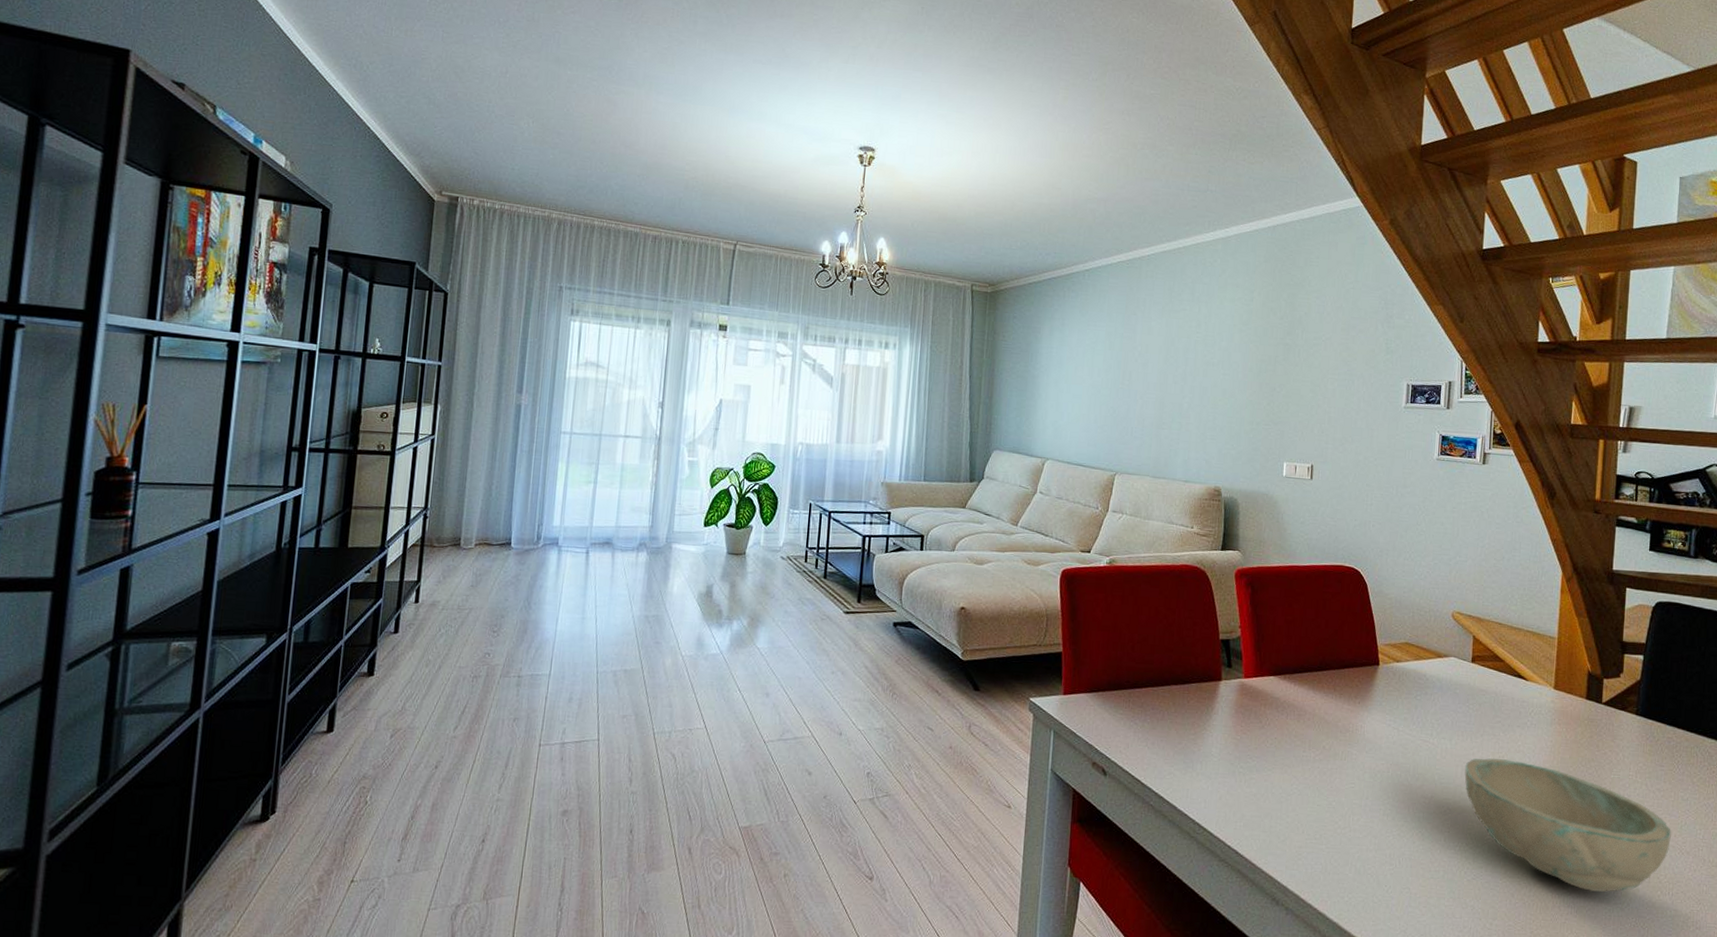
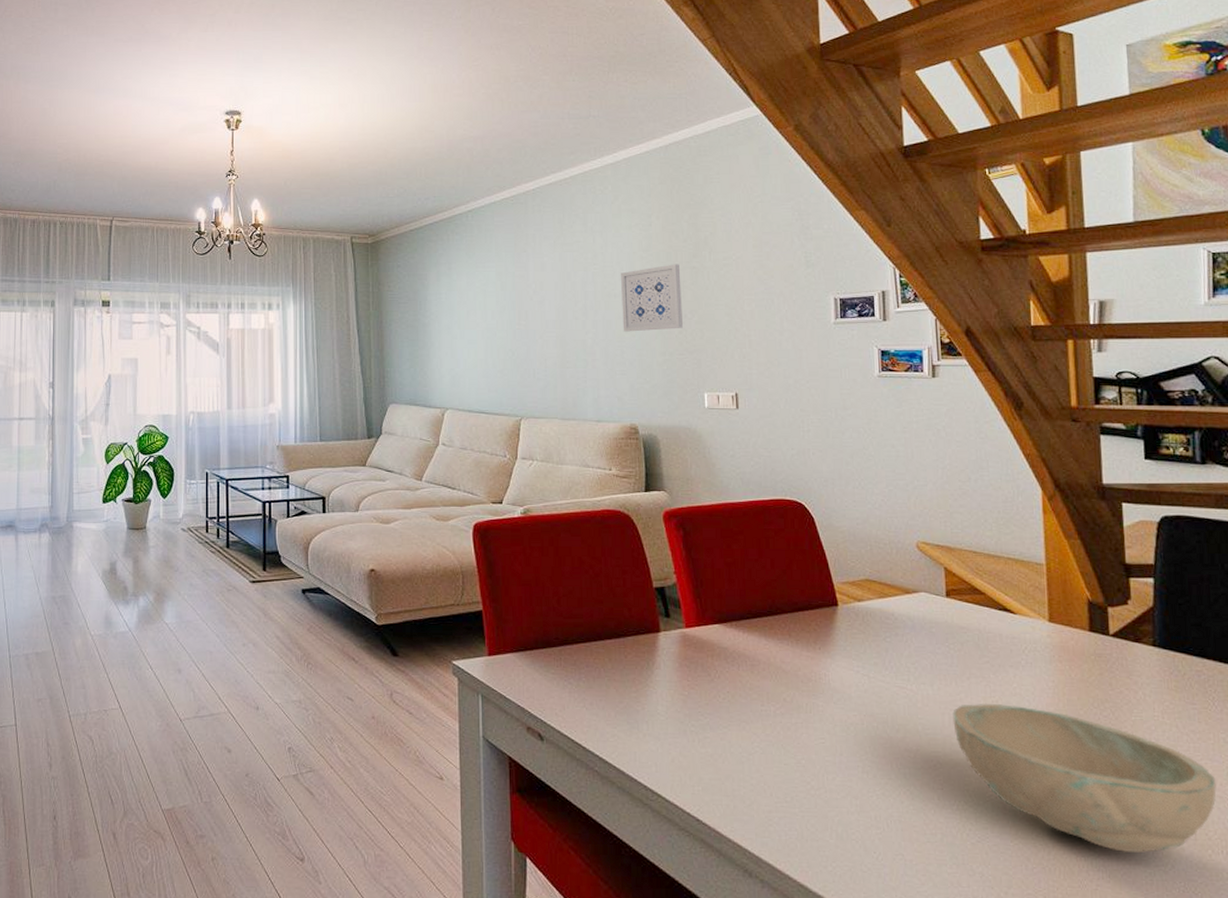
wall art: none [1217,339,1275,401] -> present [621,264,683,332]

